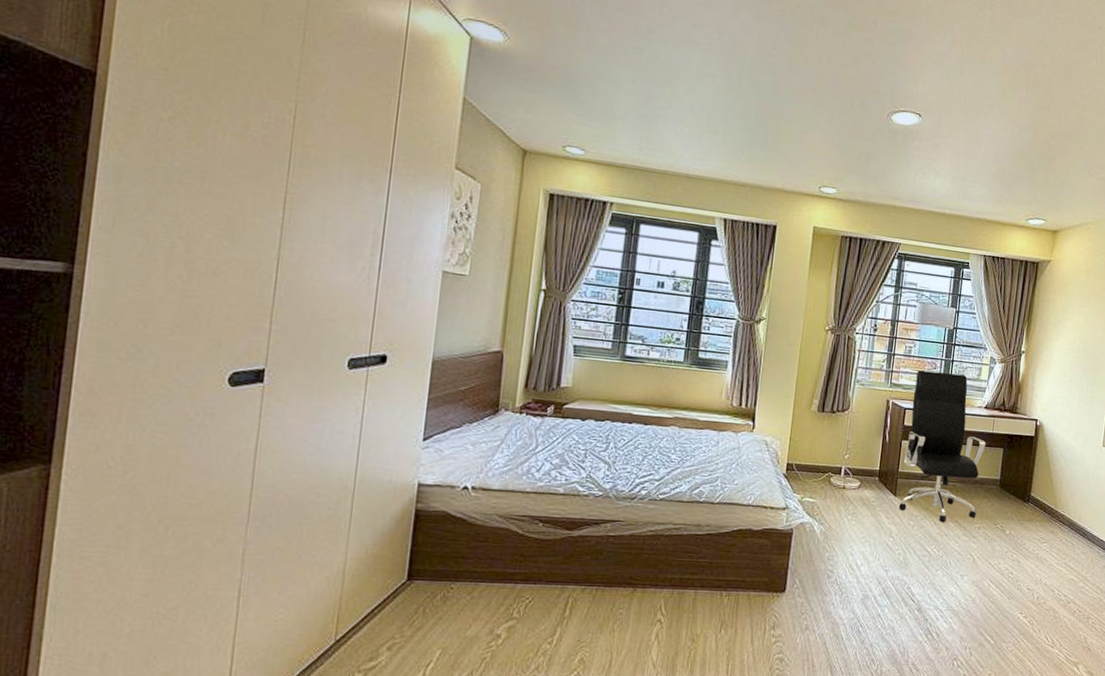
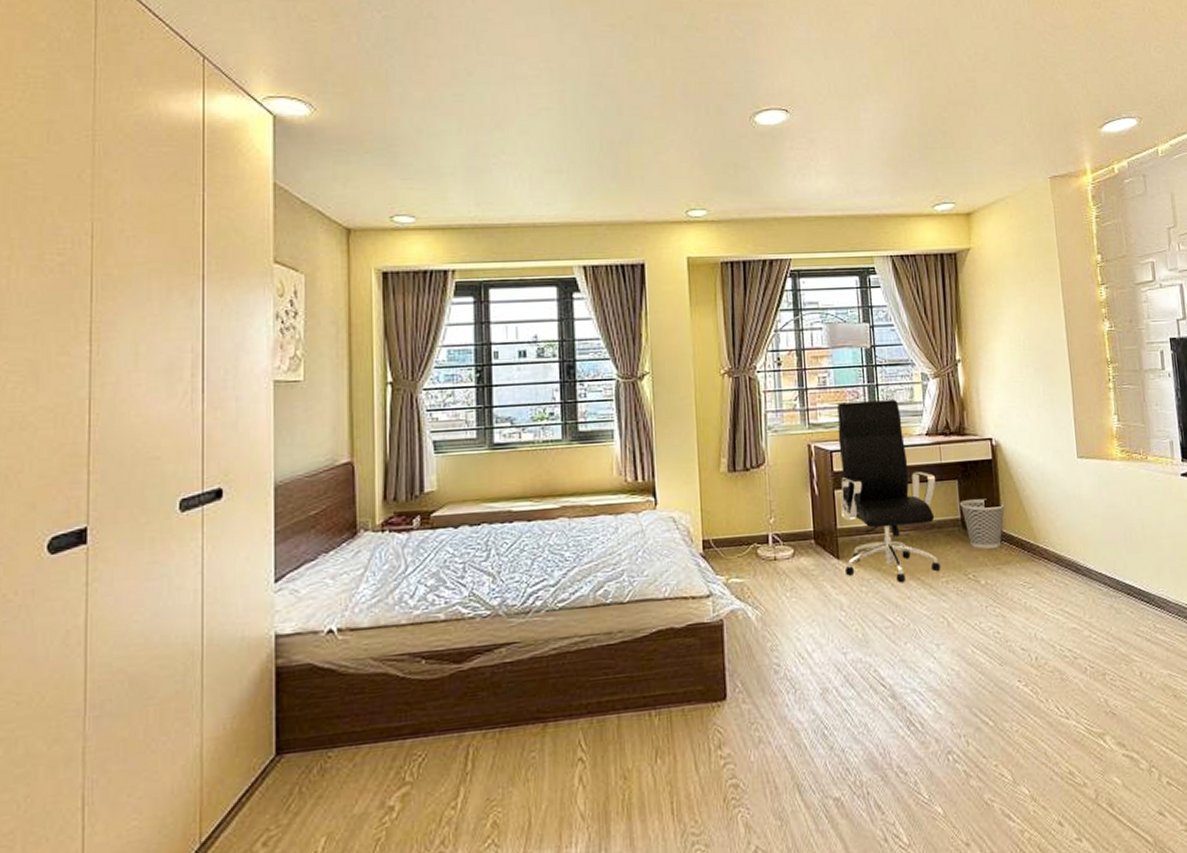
wastebasket: none [1001,465,1038,507] -> present [959,498,1005,549]

